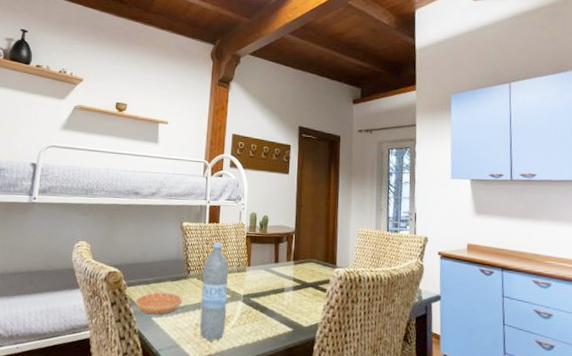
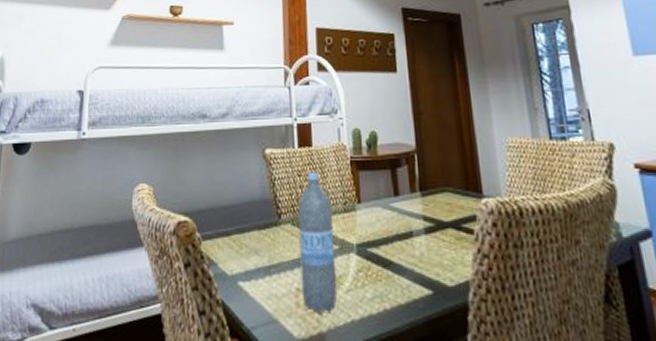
saucer: present [135,292,182,315] -> none [215,246,274,278]

